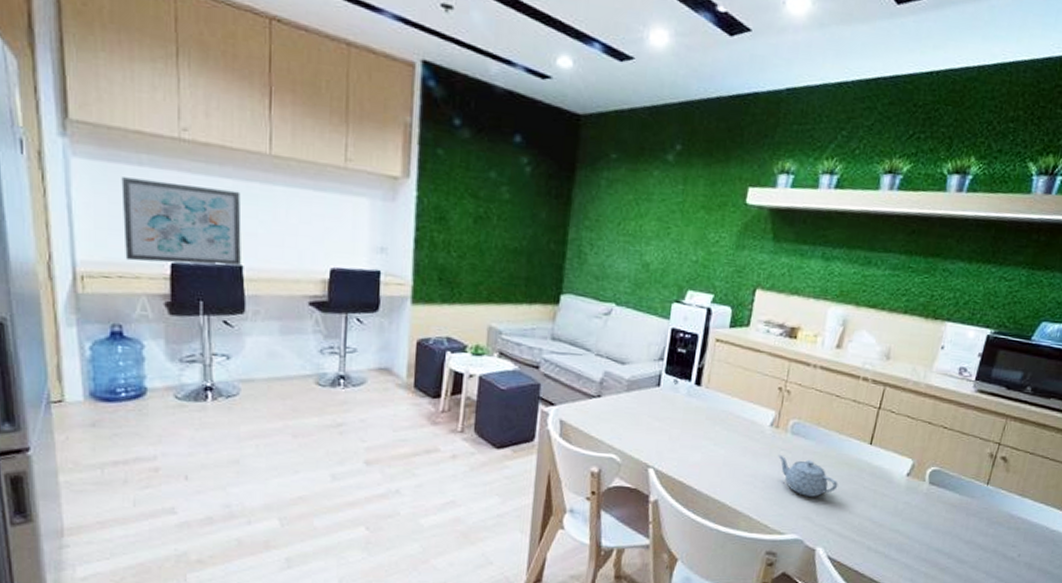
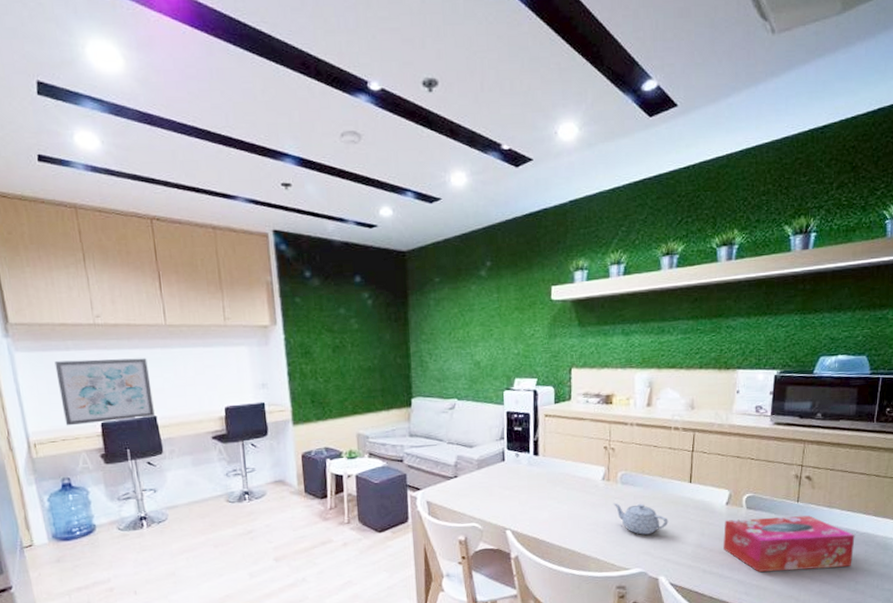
tissue box: none [895,494,1044,567] -> present [723,515,855,572]

